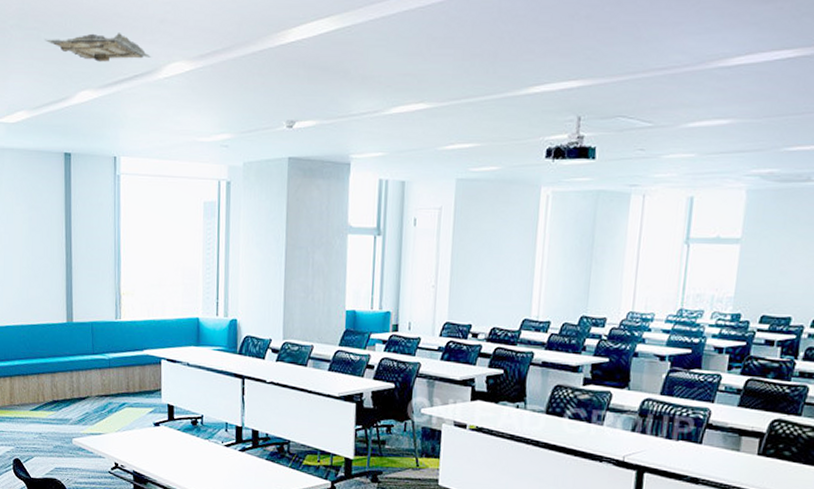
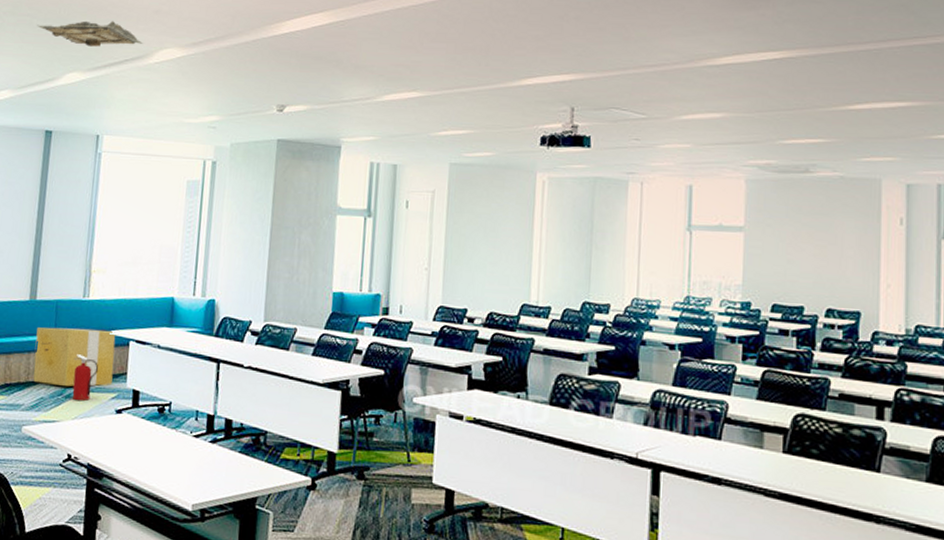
cardboard box: none [76,347,149,402] -> present [33,327,116,387]
fire extinguisher: none [112,373,135,415] -> present [72,354,98,401]

